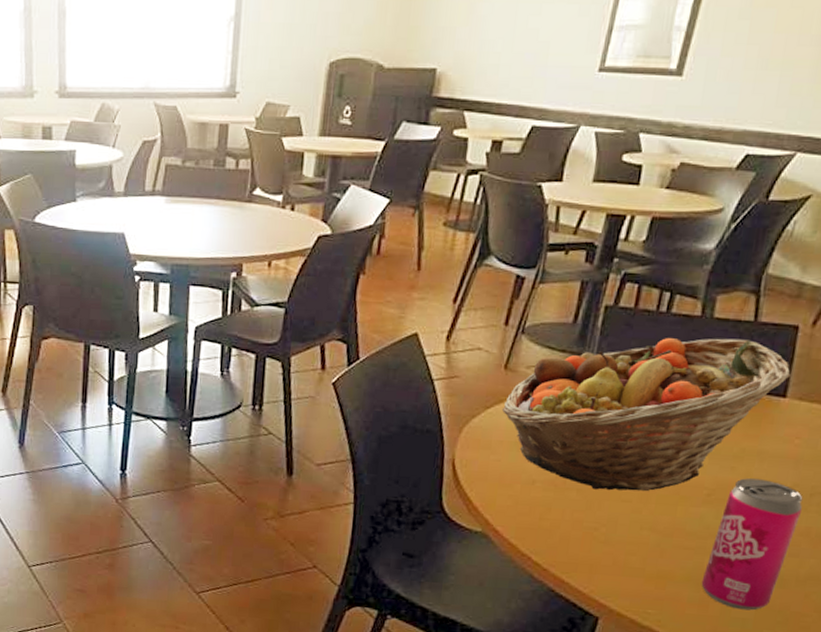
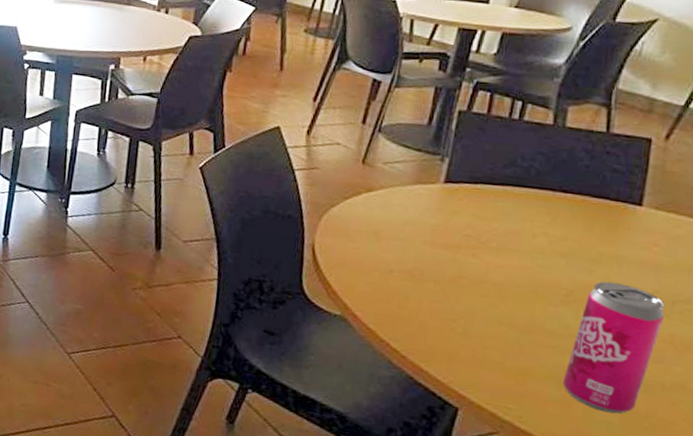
fruit basket: present [501,338,792,492] -> none [359,143,647,288]

